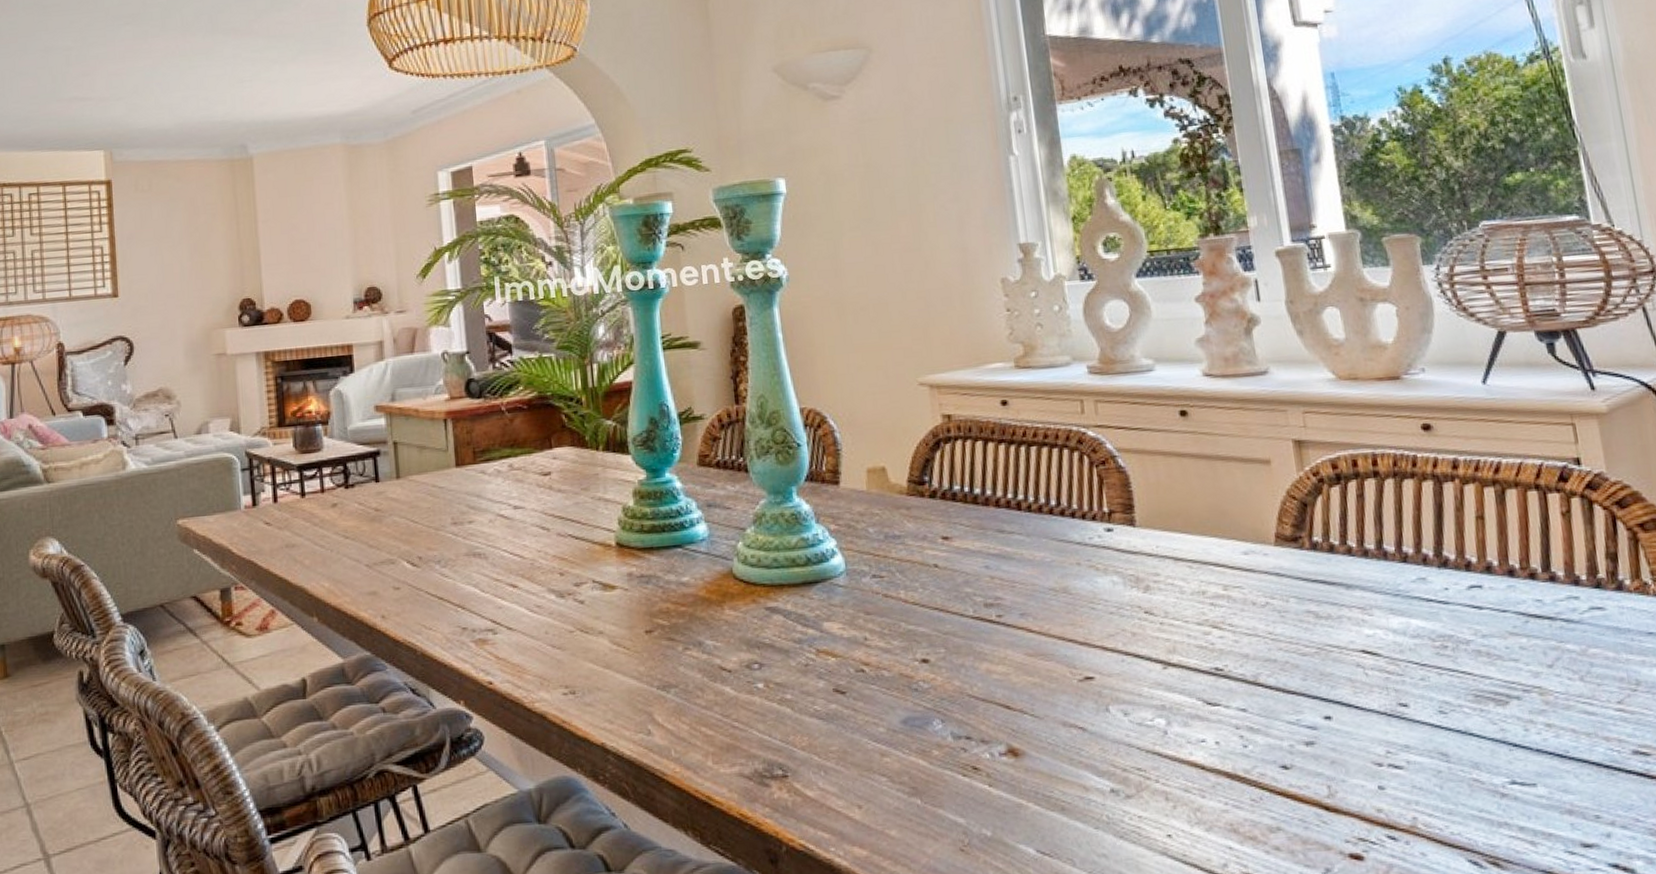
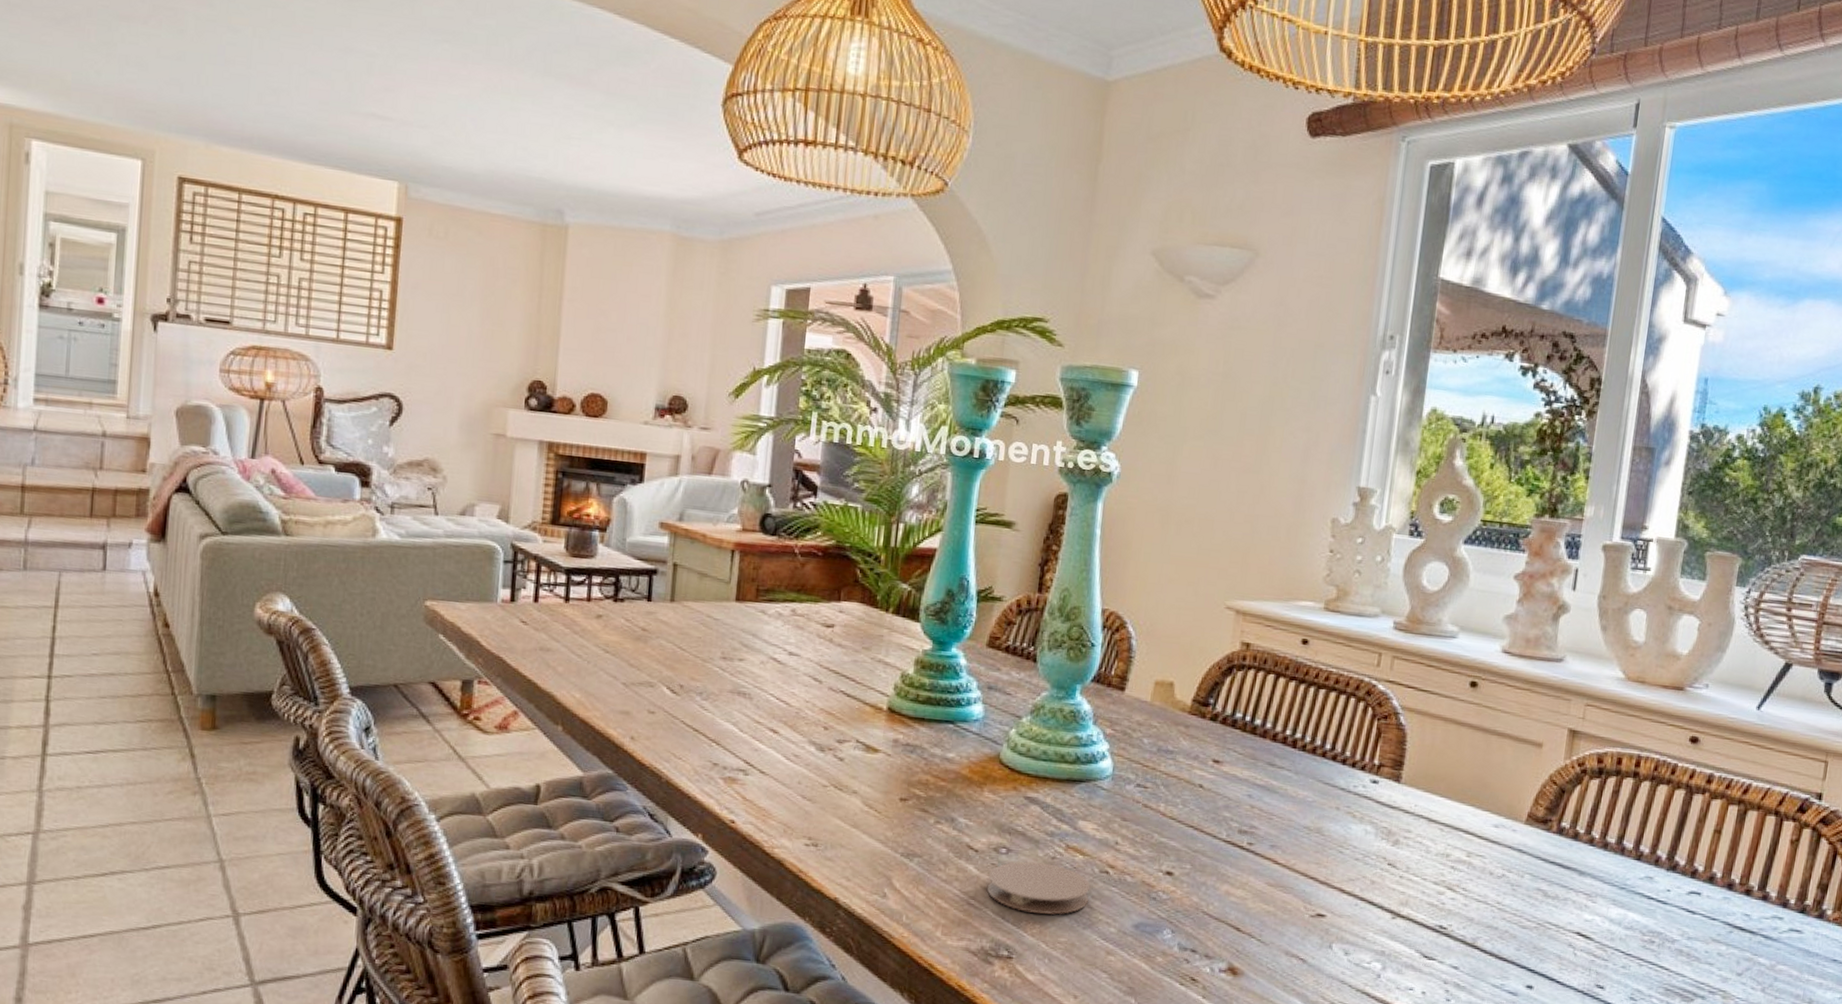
coaster: none [747,671,852,726] -> present [987,861,1091,916]

